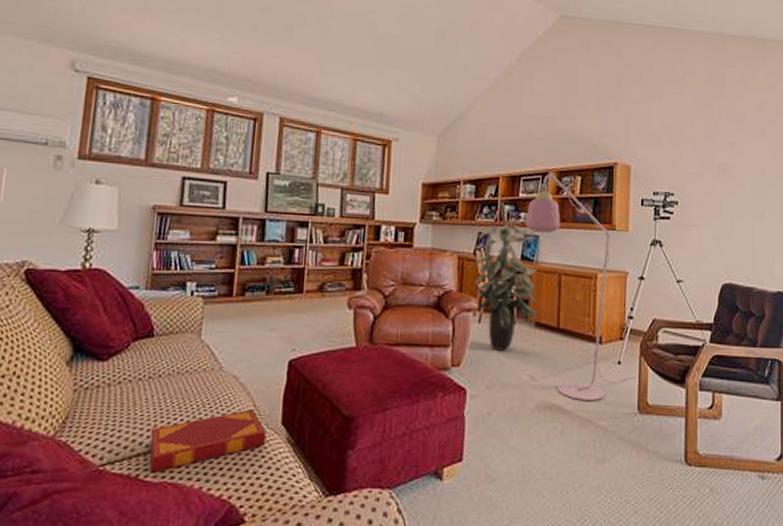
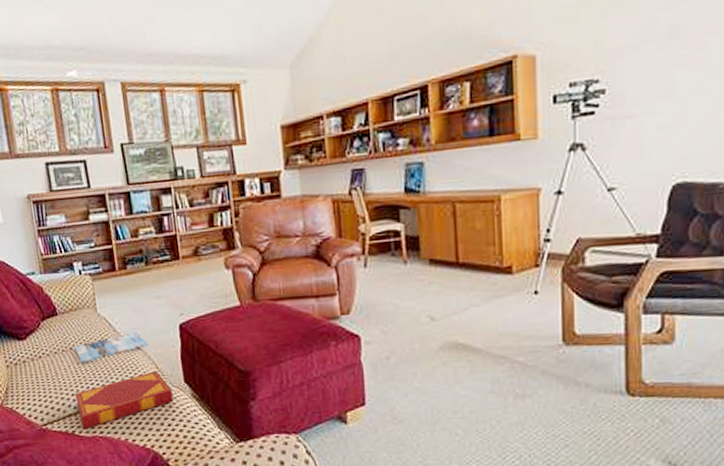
magazine: none [164,364,251,394] -> present [74,332,149,363]
indoor plant: present [474,219,537,352] -> none [351,148,430,295]
floor lamp: present [525,172,639,402] -> none [405,84,561,337]

